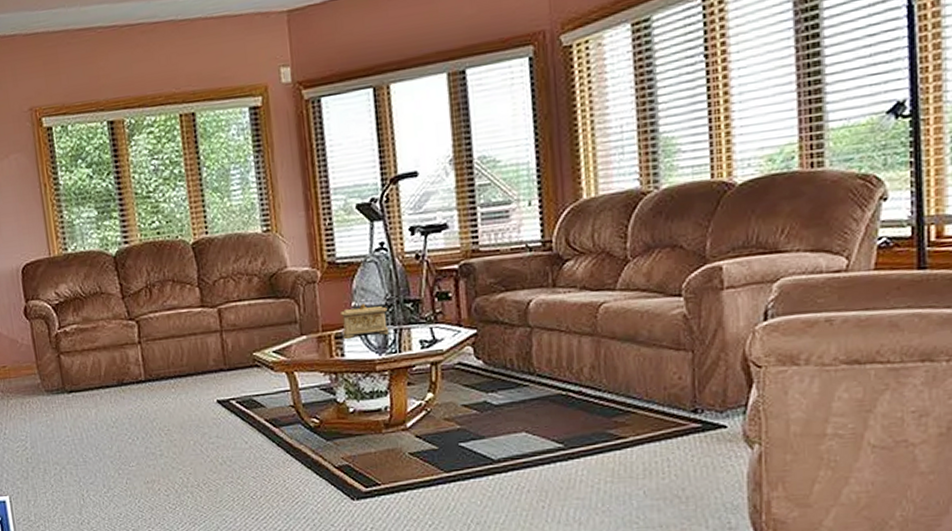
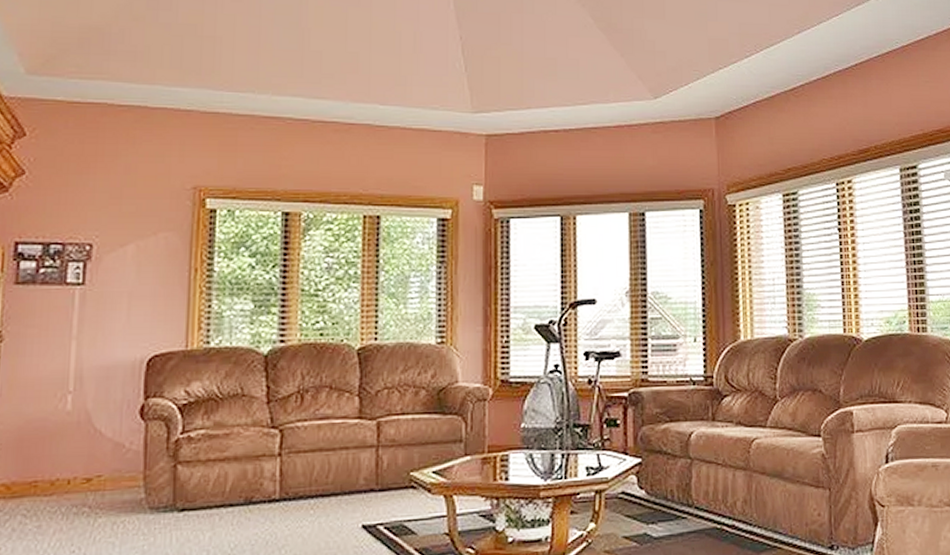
decorative box: present [341,304,390,339] -> none [509,426,557,461]

